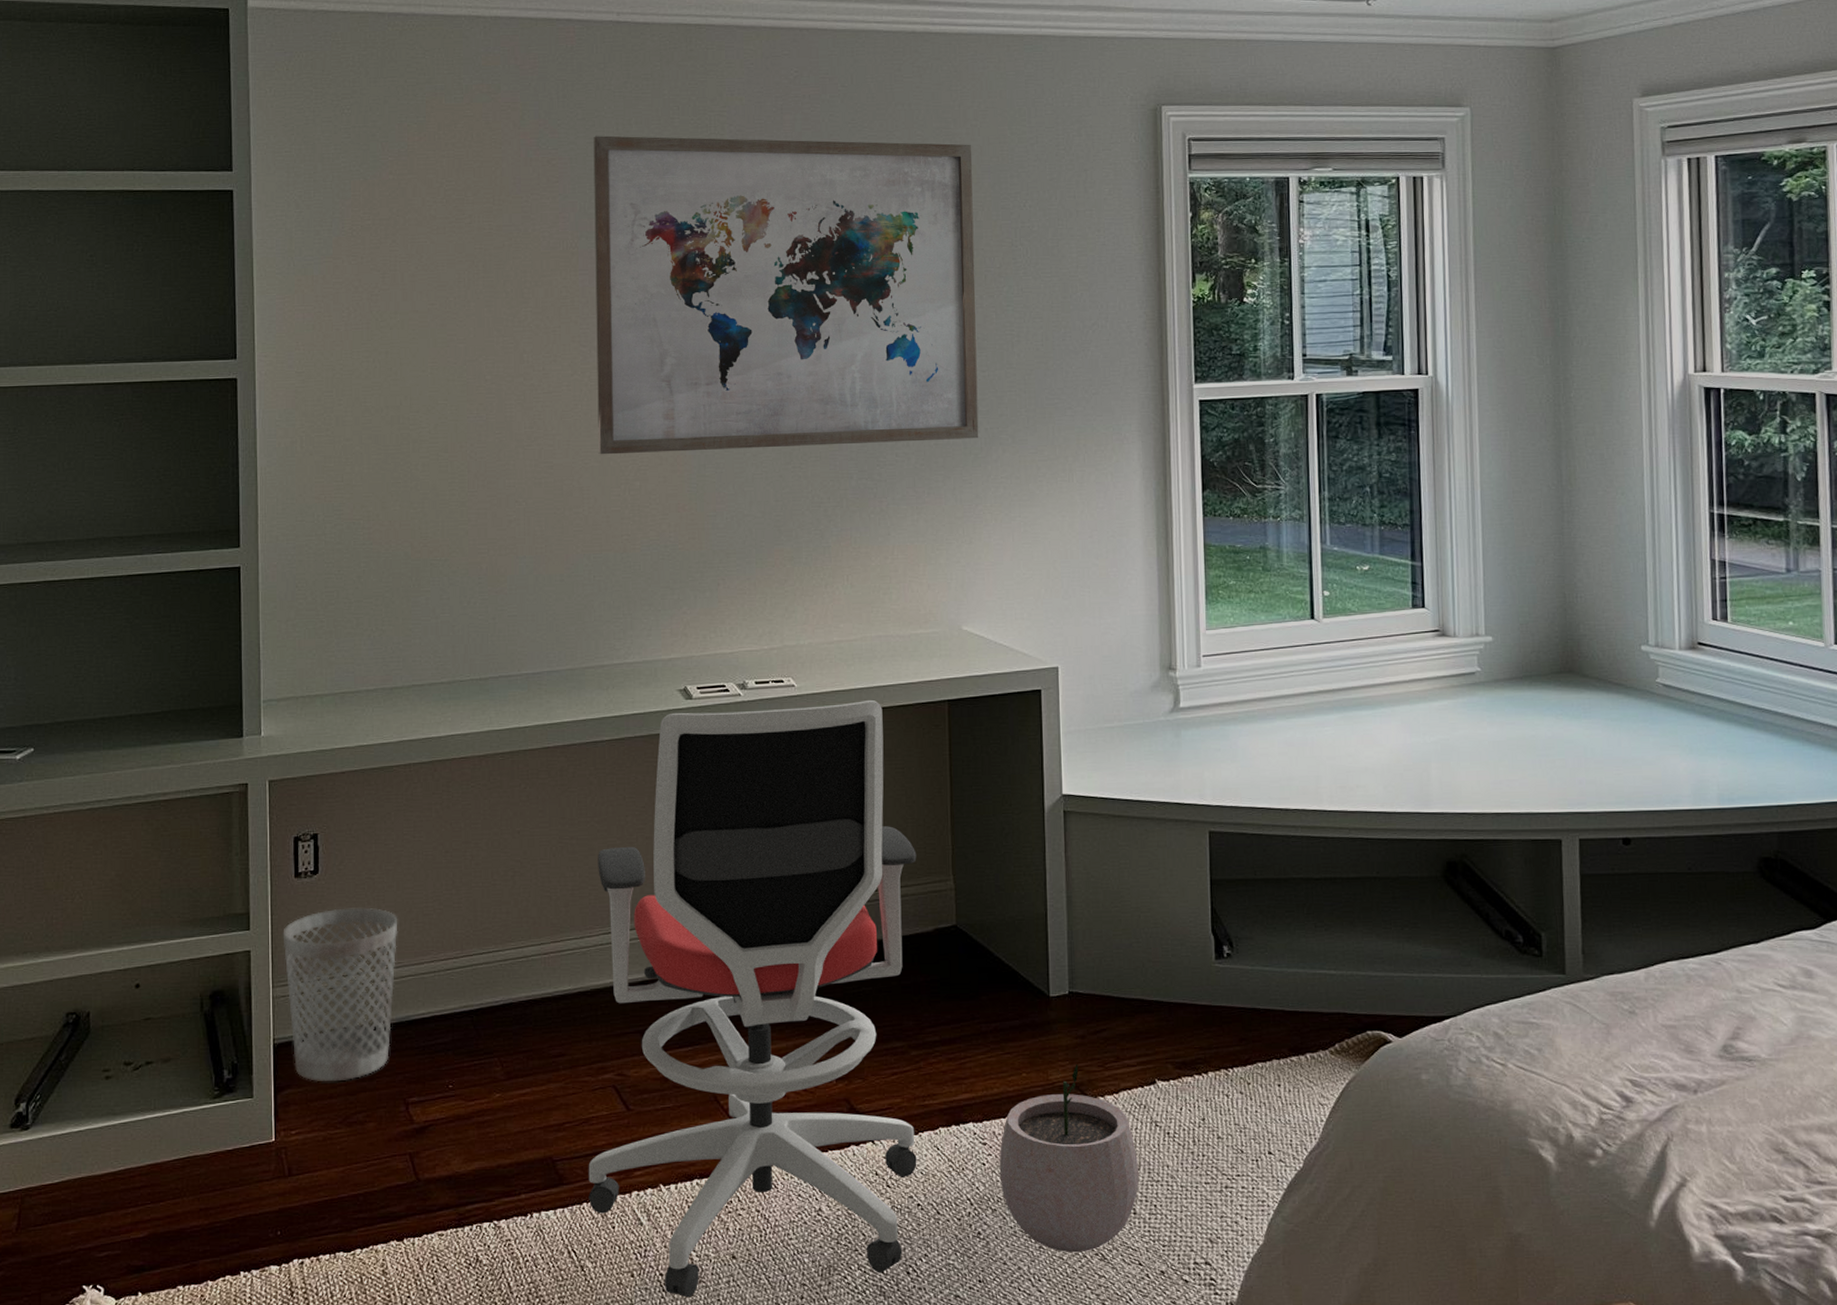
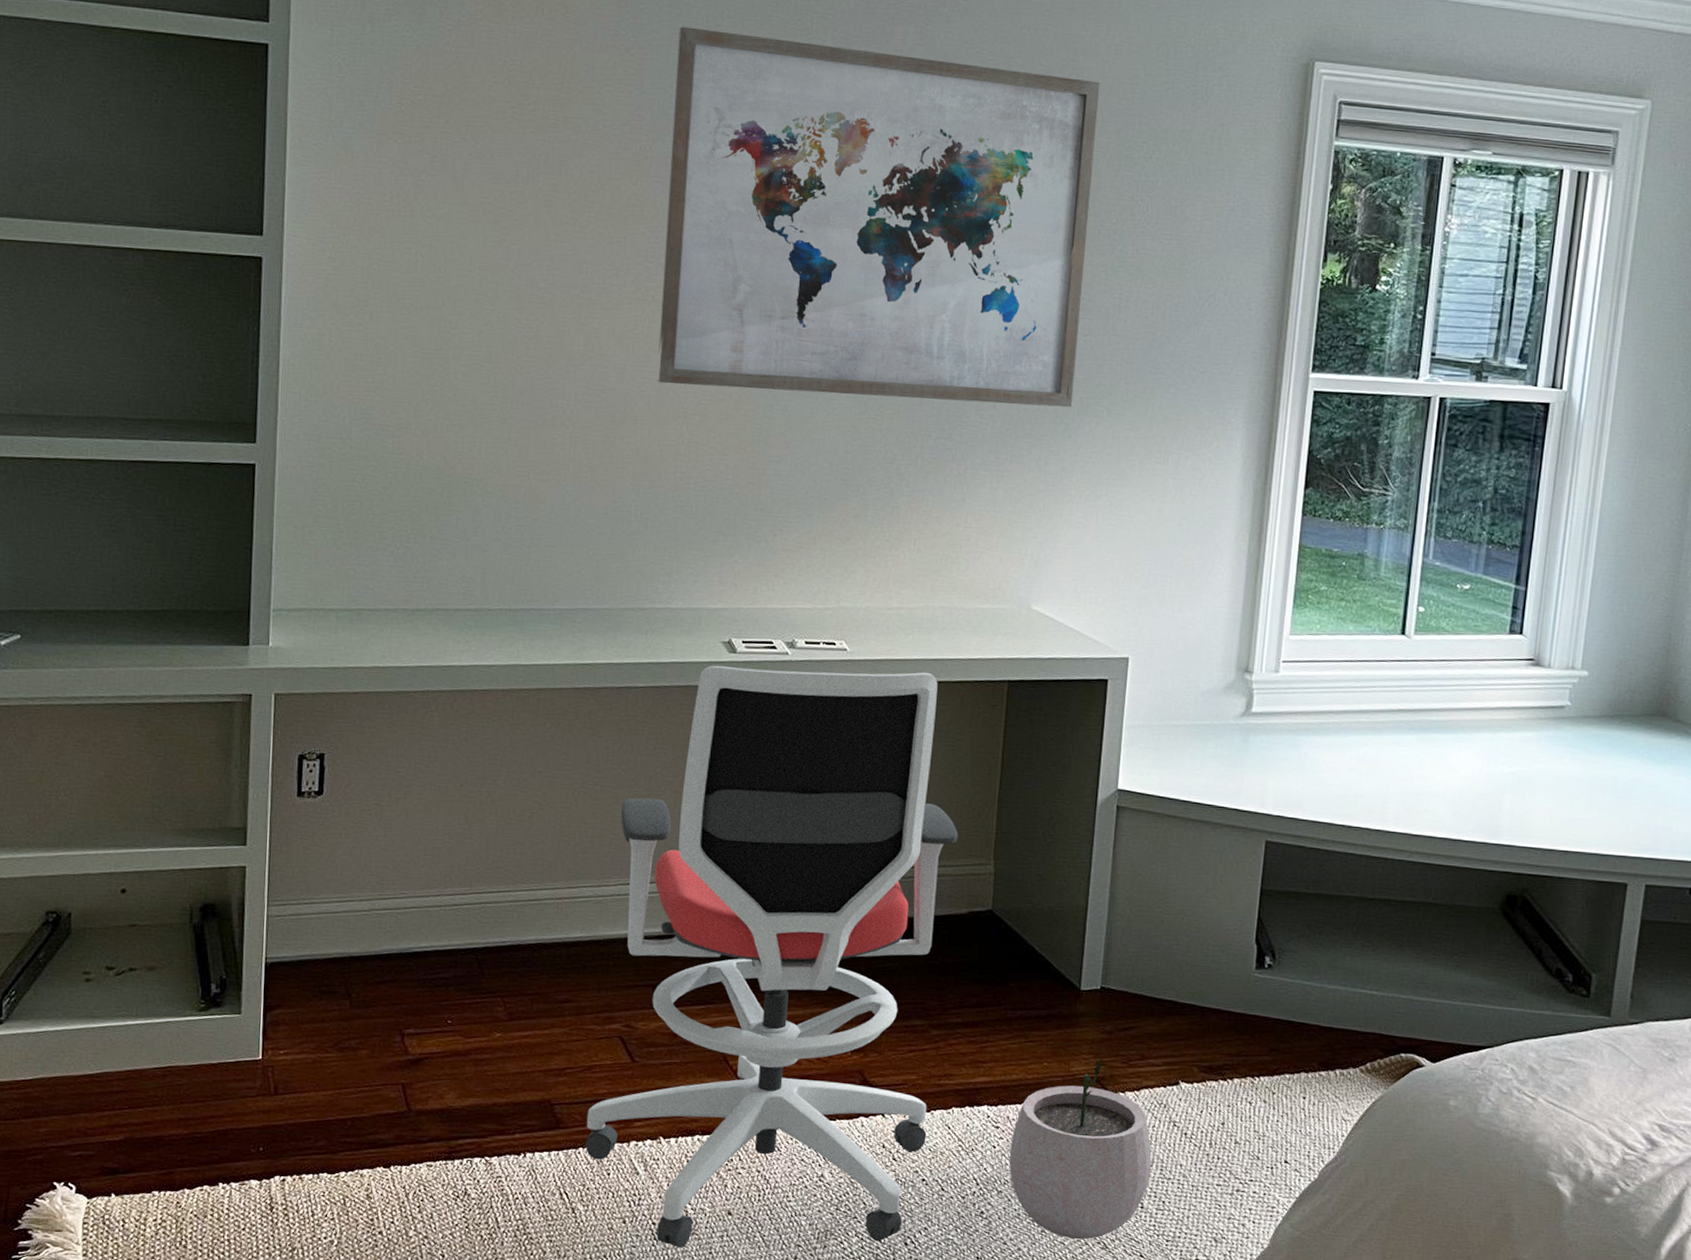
wastebasket: present [283,907,398,1082] -> none [280,832,405,1006]

